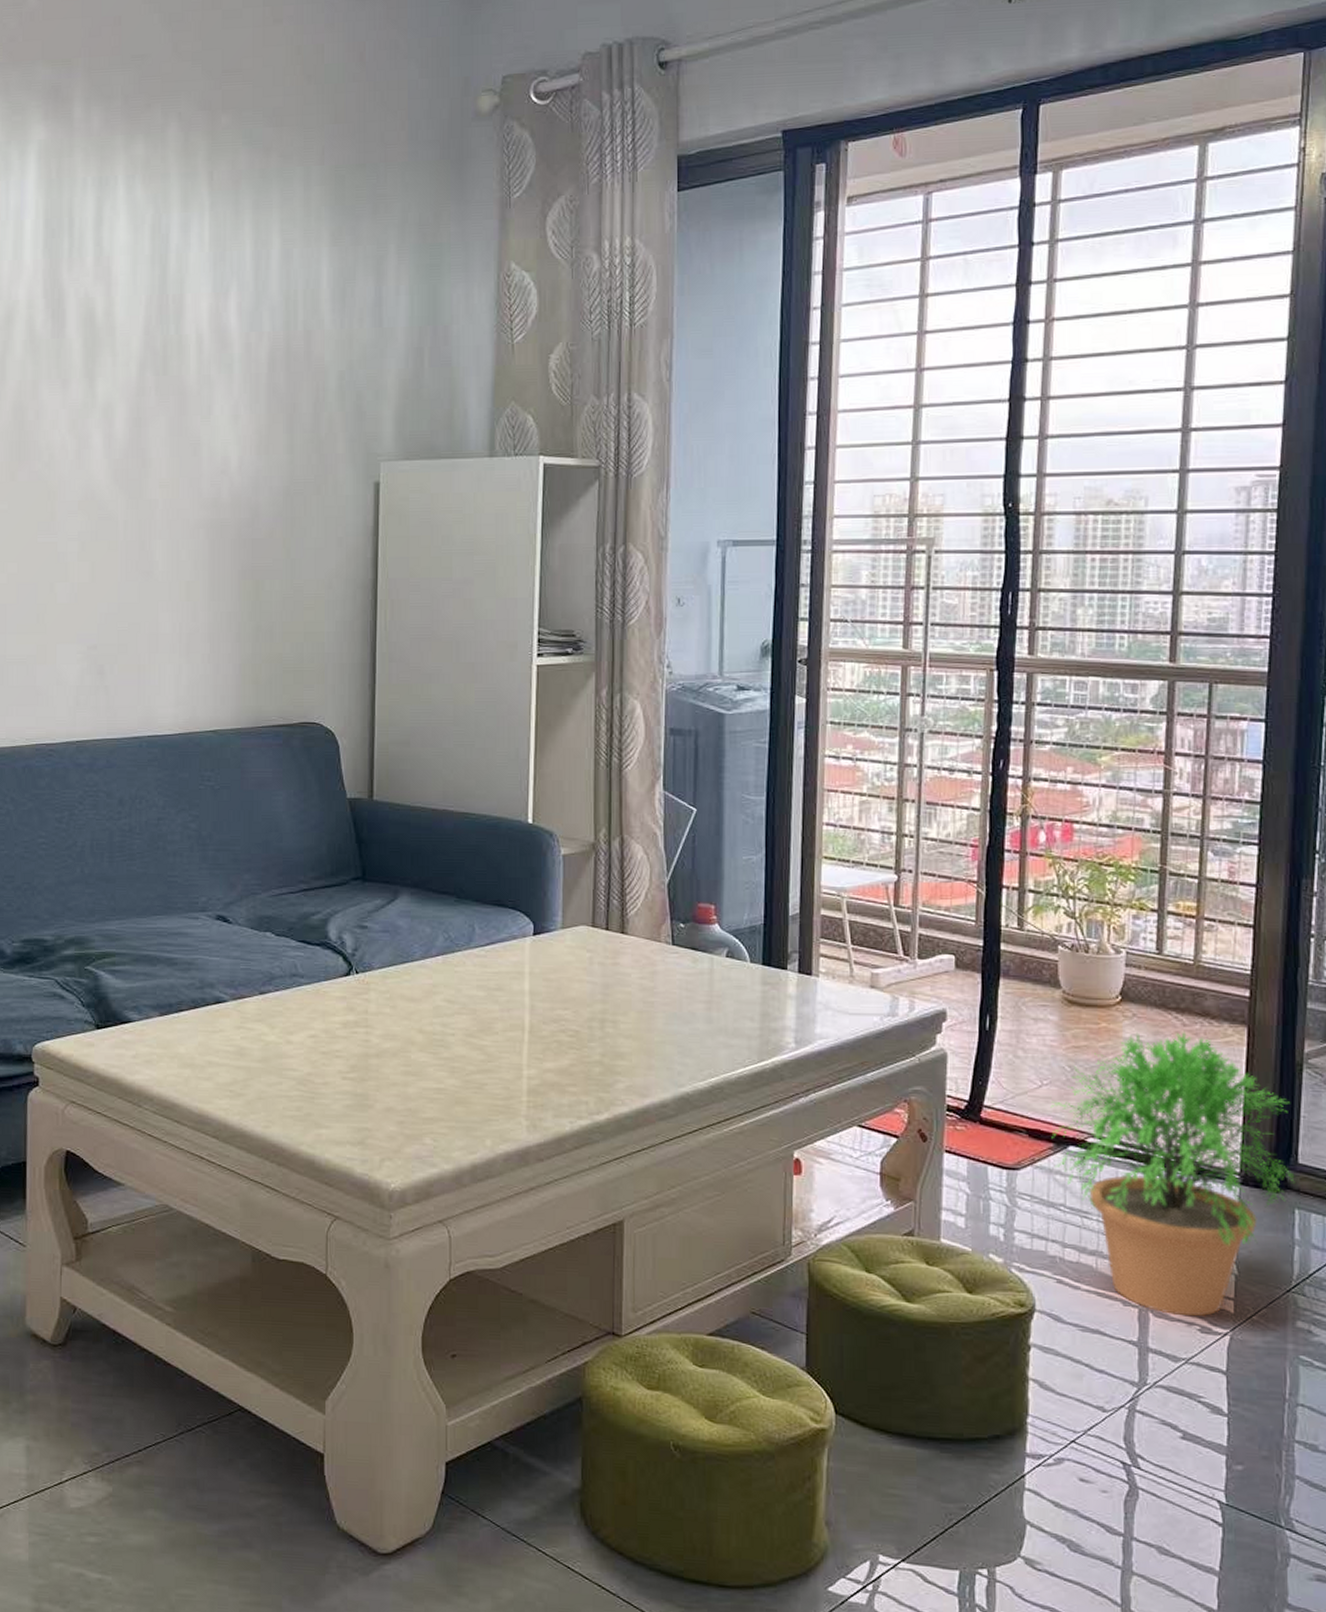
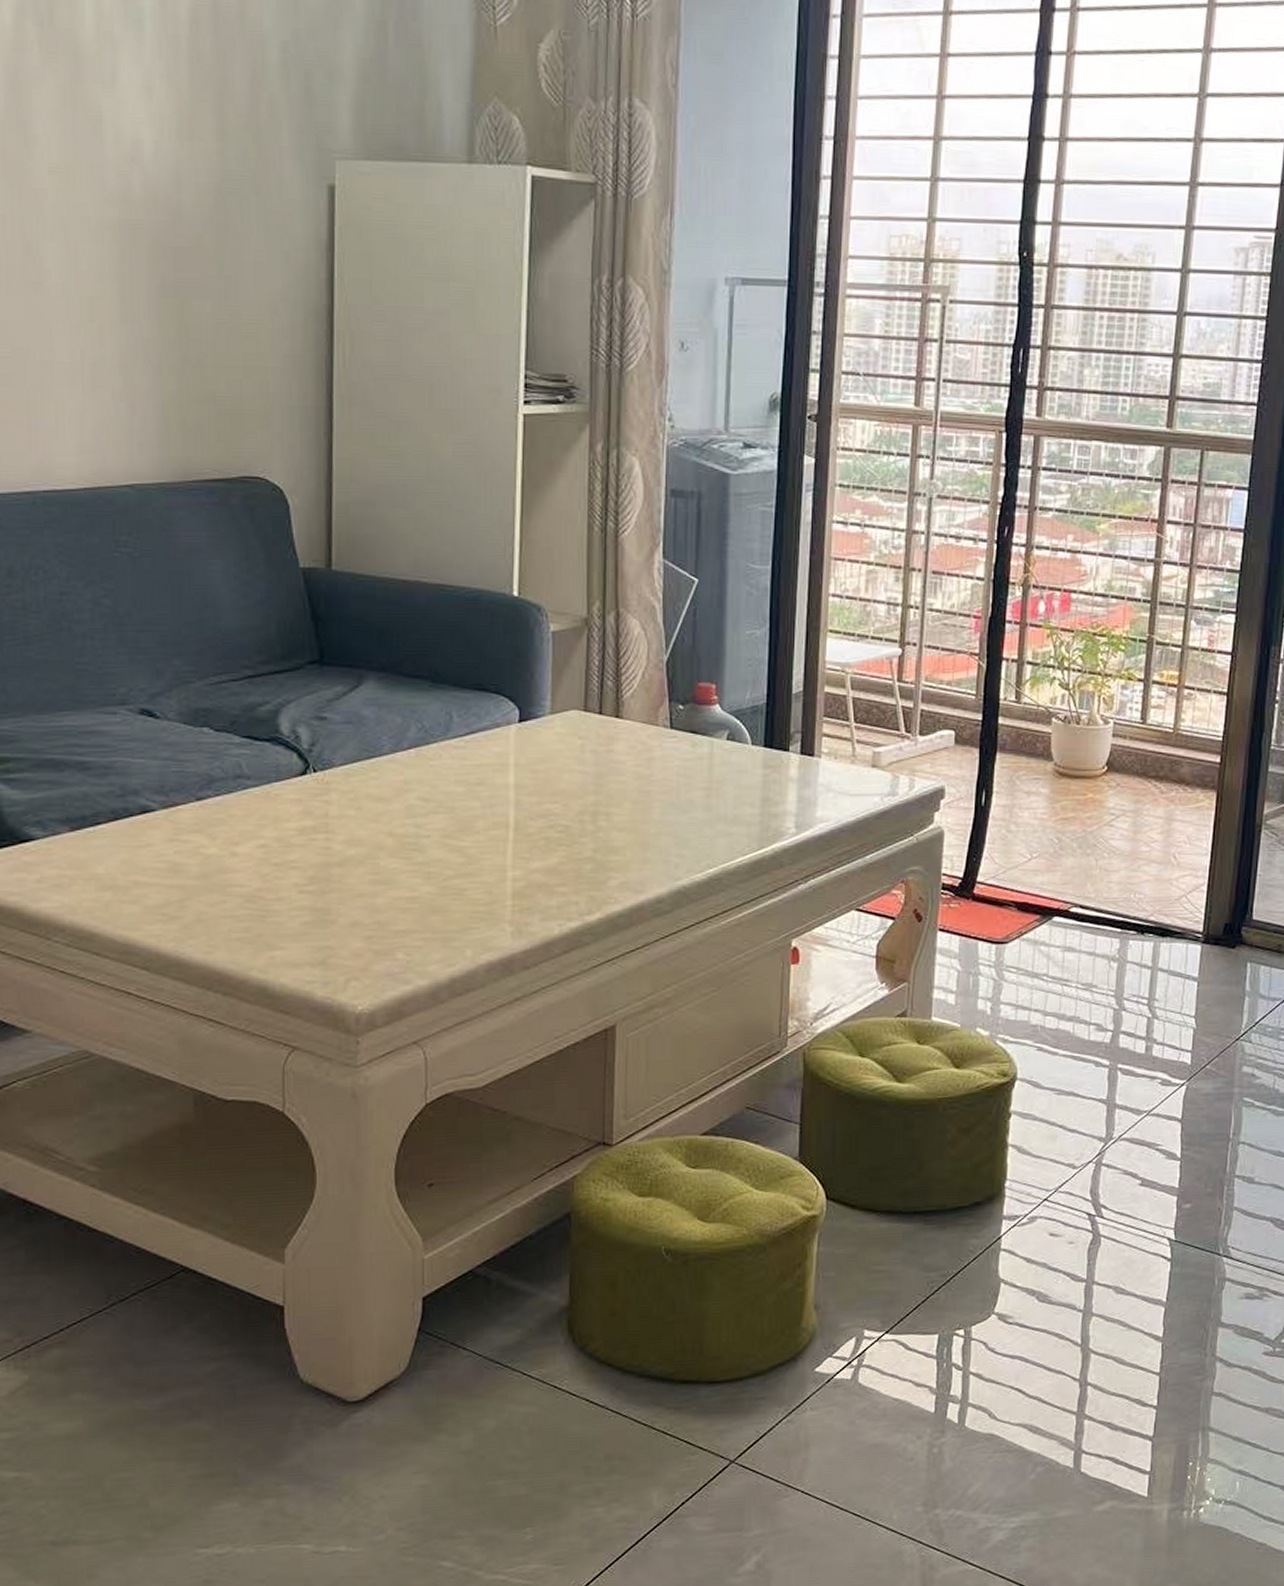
potted plant: present [1050,1030,1295,1317] -> none [1038,798,1249,1071]

